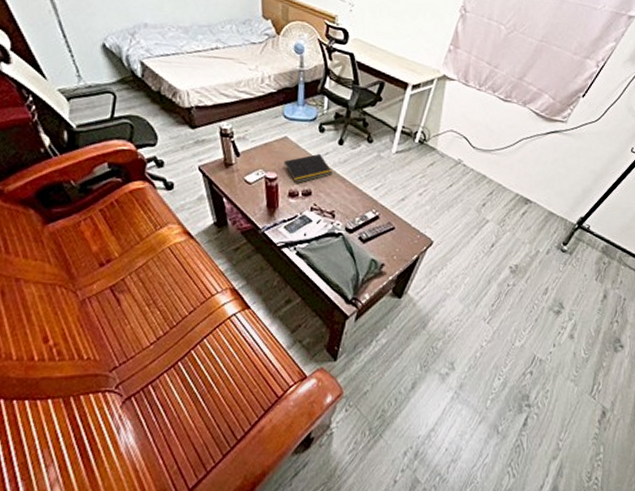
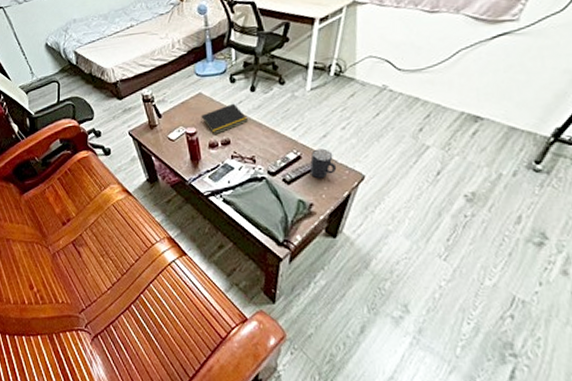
mug: none [385,211,410,241] -> present [309,148,337,179]

